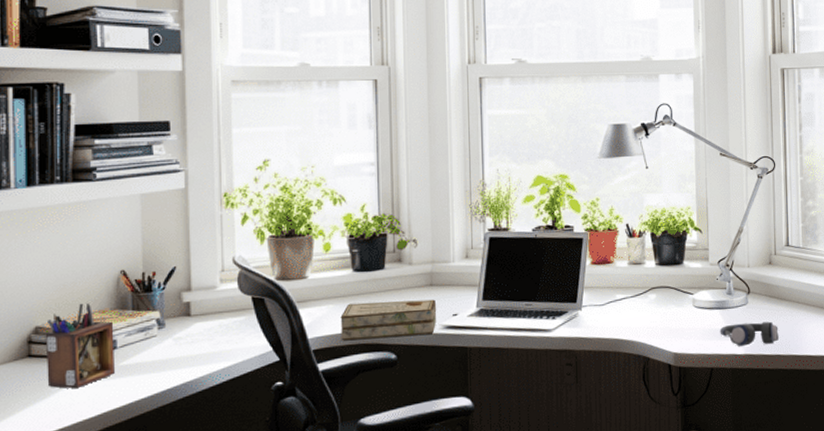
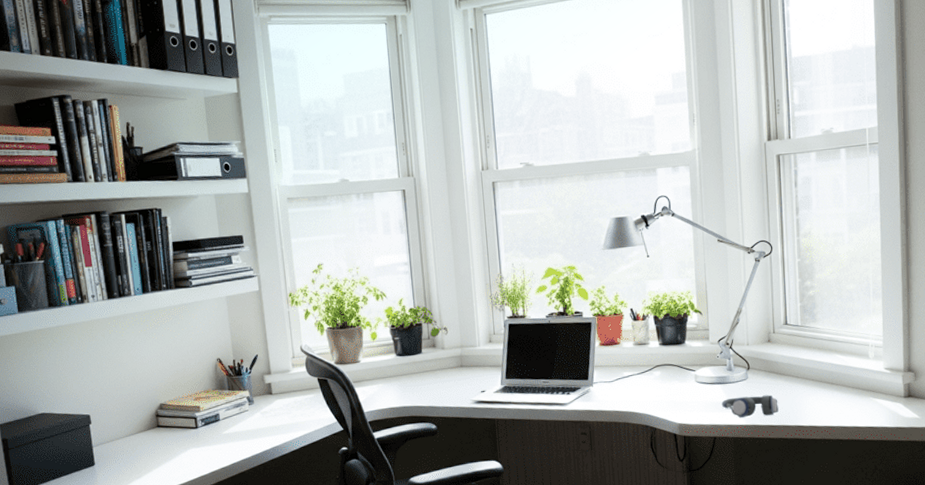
desk organizer: present [45,302,115,389] -> none [167,384,220,452]
decorative box: present [340,299,437,341] -> none [389,378,468,414]

